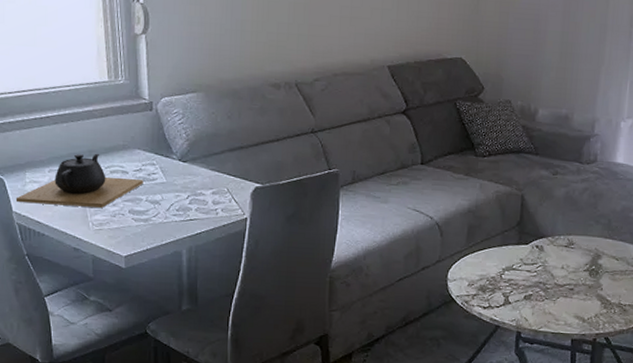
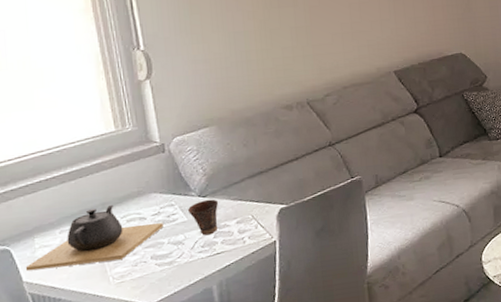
cup: none [167,165,198,200] -> present [187,199,219,236]

